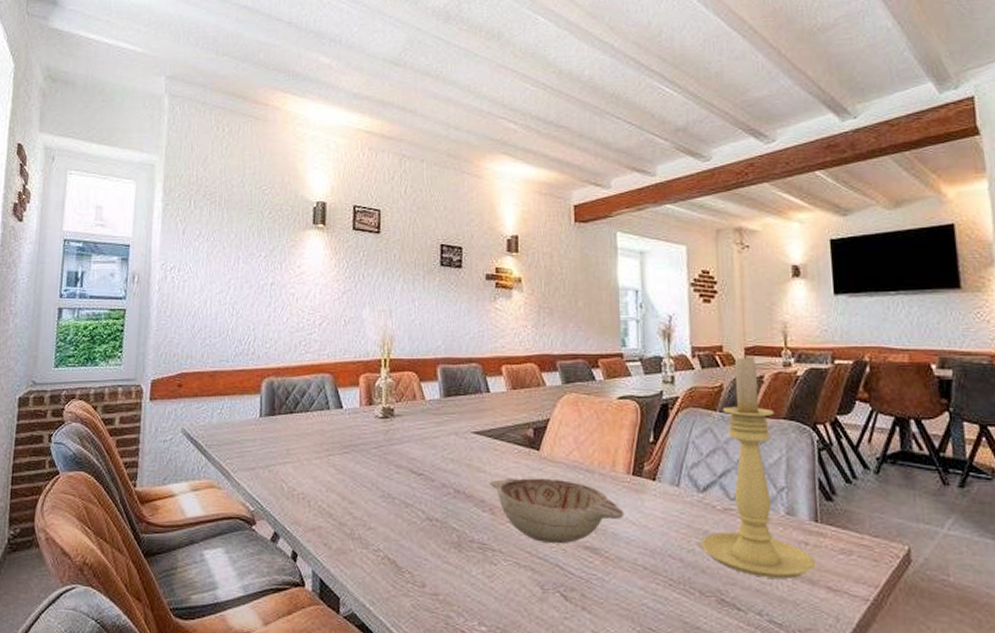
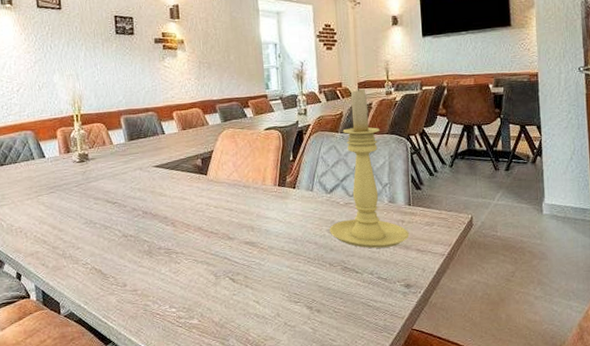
decorative bowl: present [488,478,624,544] -> none [169,195,274,243]

